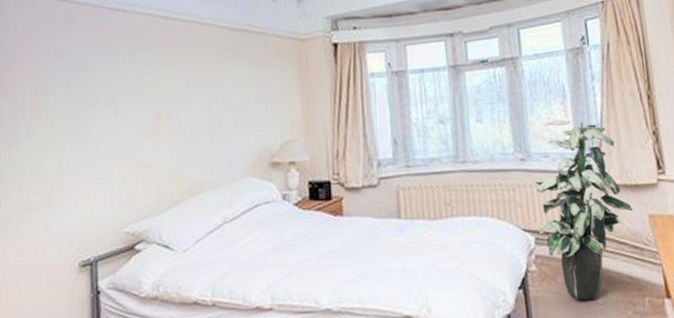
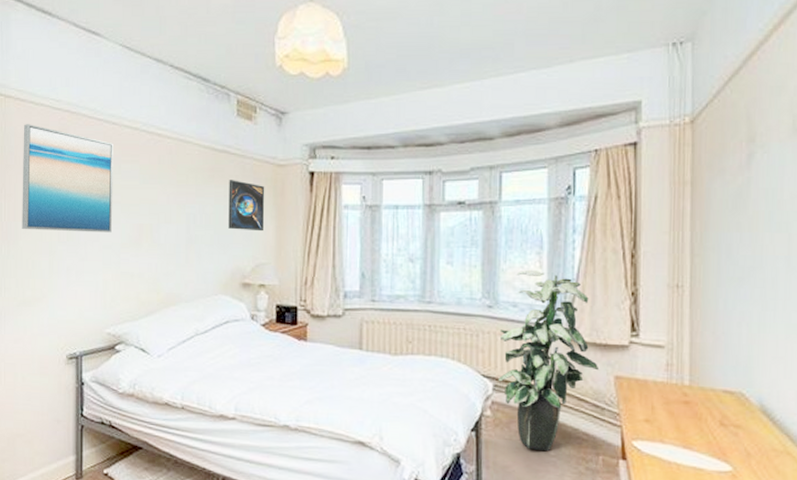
wall art: none [24,18,127,130] -> present [22,124,113,233]
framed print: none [250,58,290,109] -> present [228,180,265,232]

